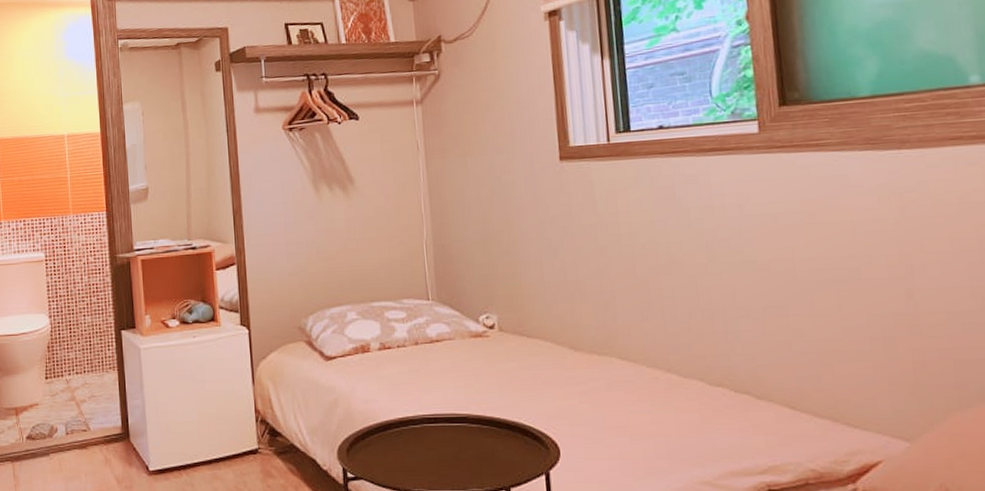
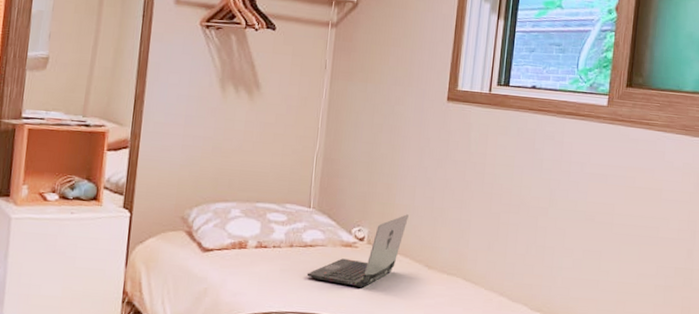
laptop computer: none [438,293,540,380] -> present [306,214,409,287]

